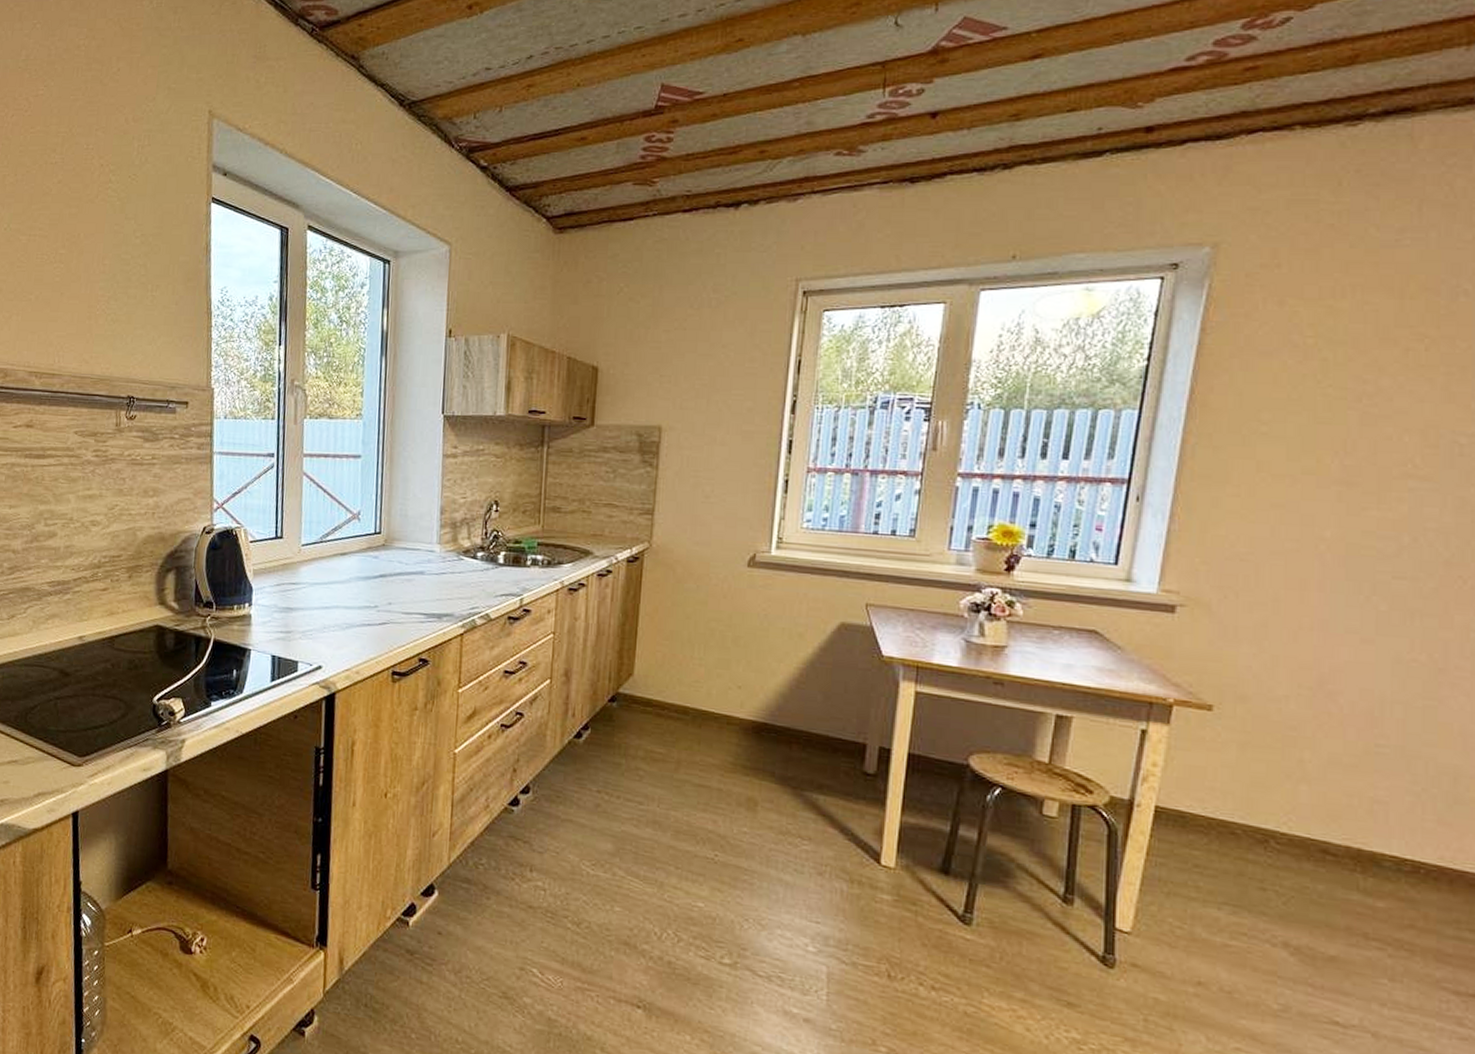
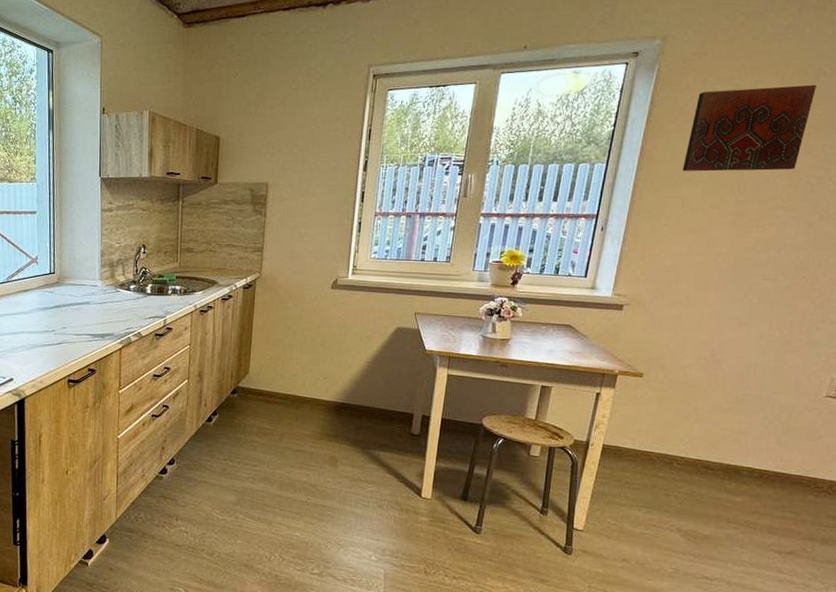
decorative tile: none [1255,307,1454,424] -> present [682,84,816,172]

